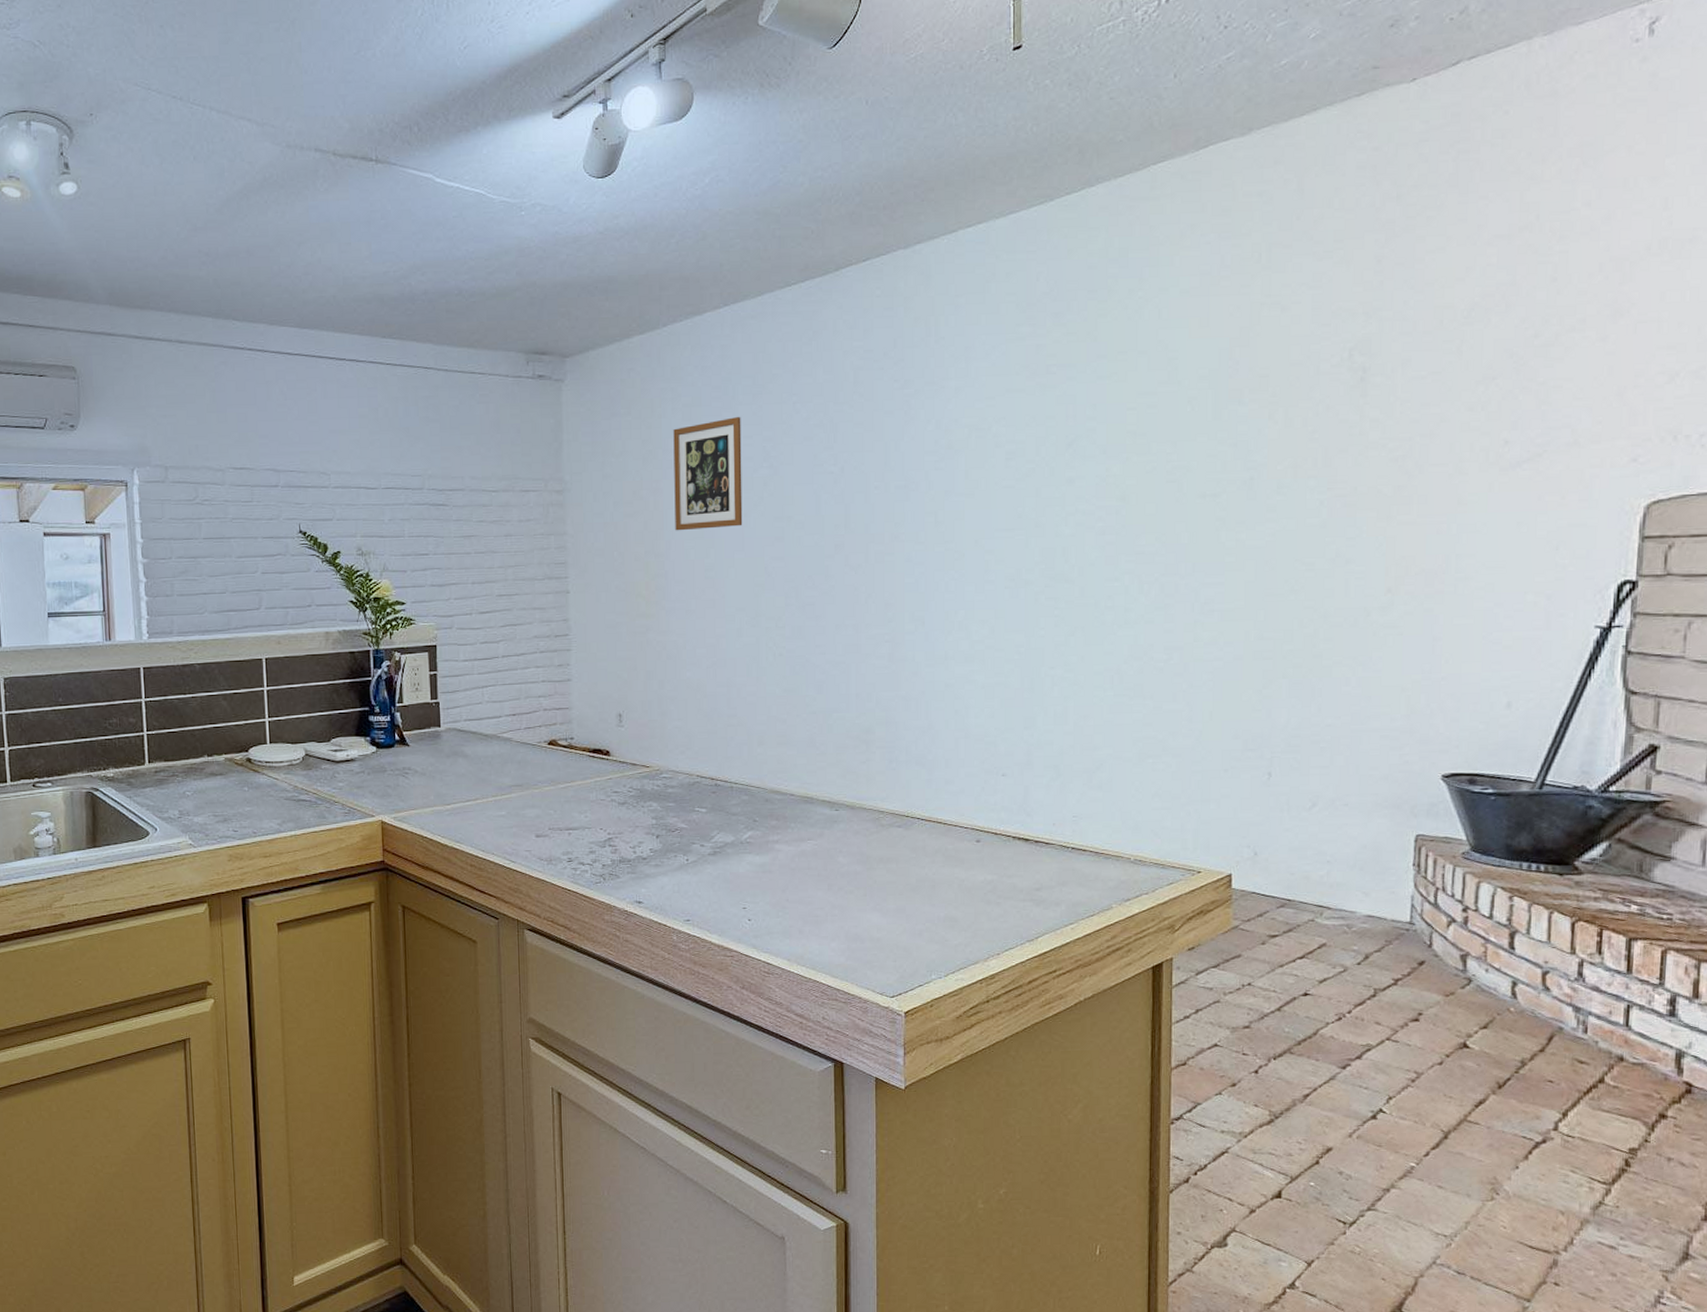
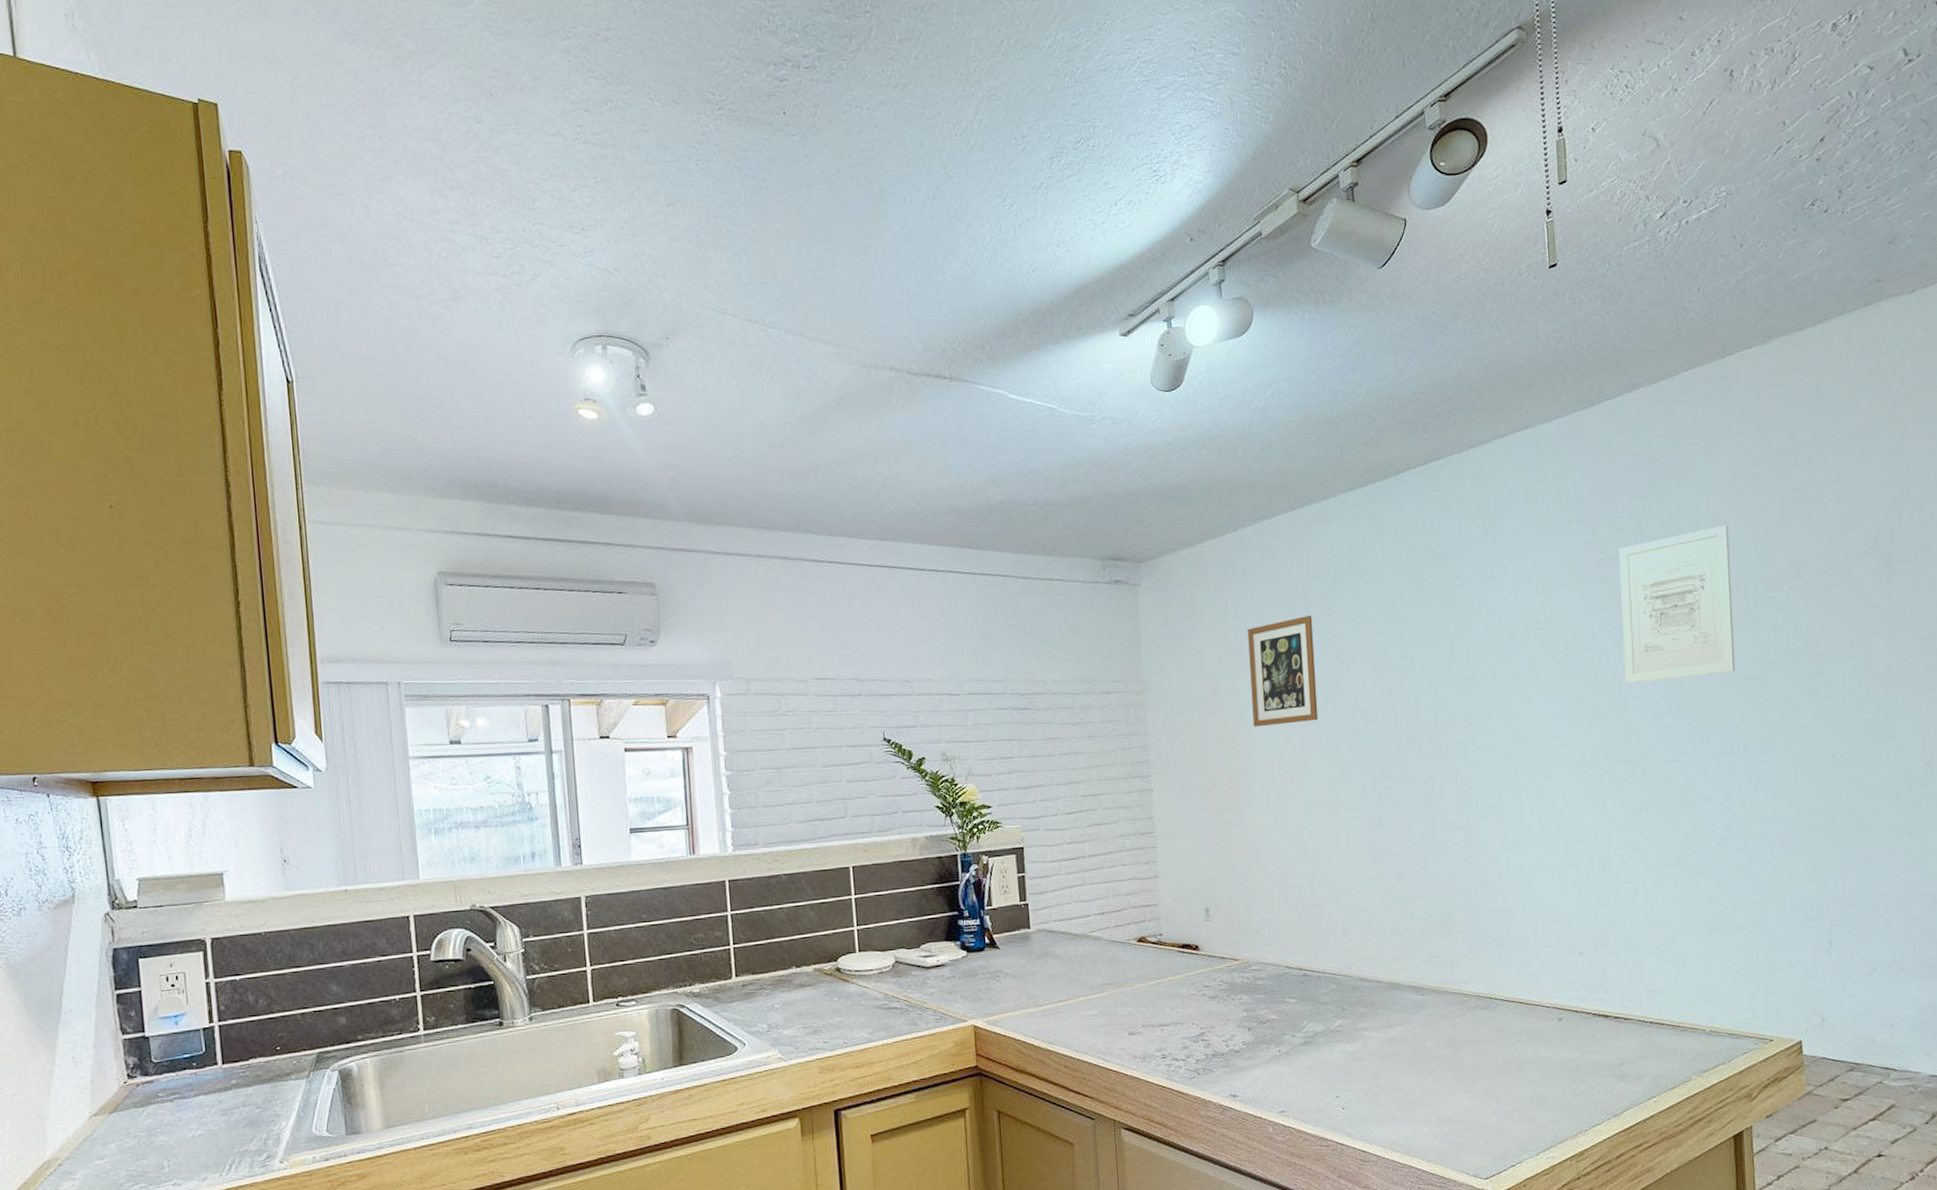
wall art: none [1068,331,1190,498] -> present [1619,524,1735,684]

